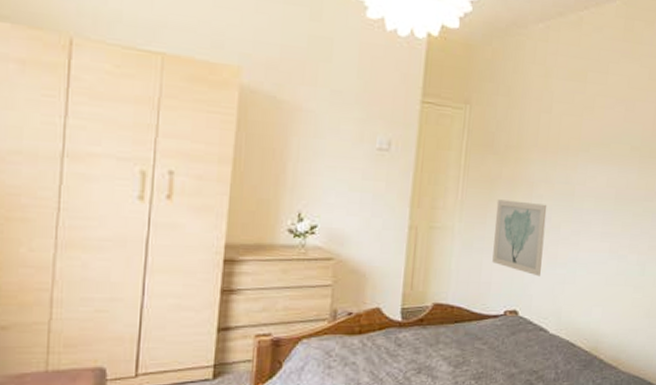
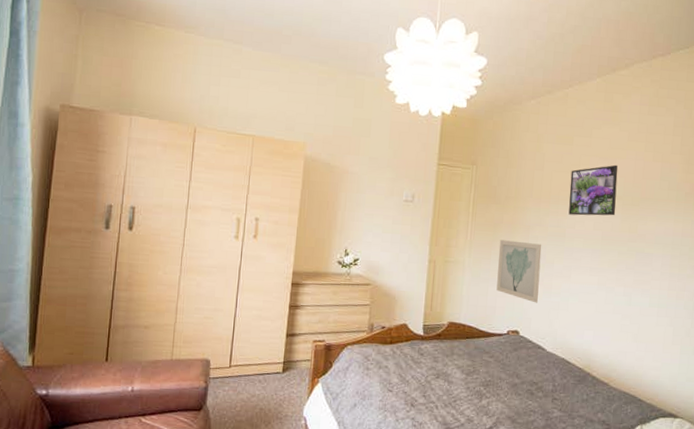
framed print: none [579,108,637,170] -> present [568,164,618,216]

